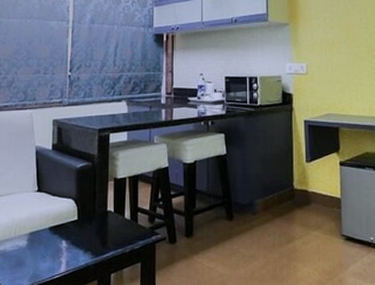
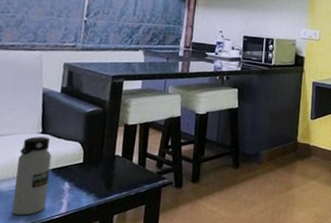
water bottle: none [16,195,48,276] -> present [12,136,52,216]

